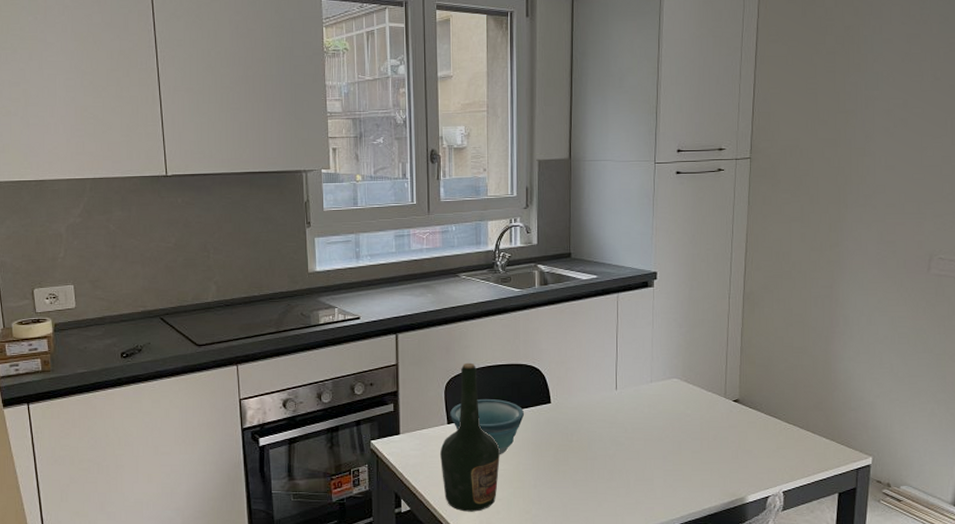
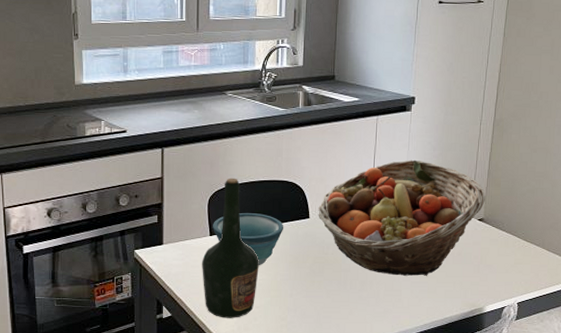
fruit basket: none [560,338,739,463] -> present [318,159,485,276]

